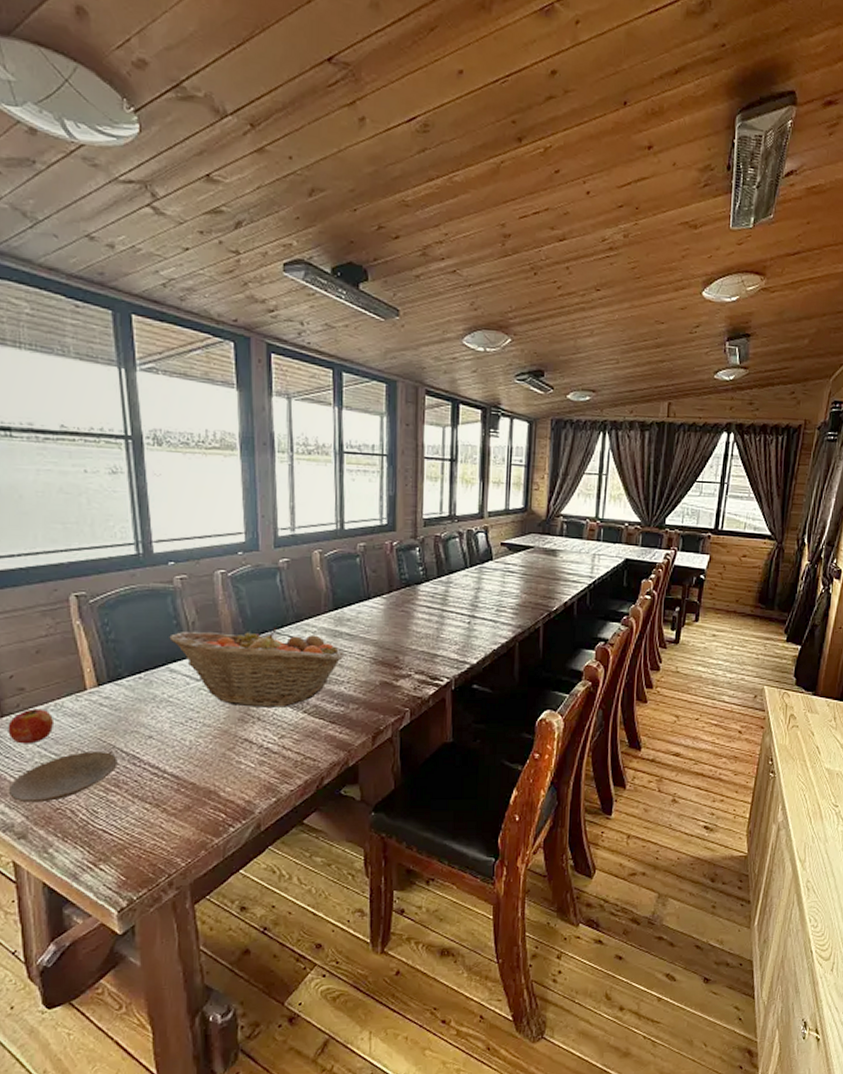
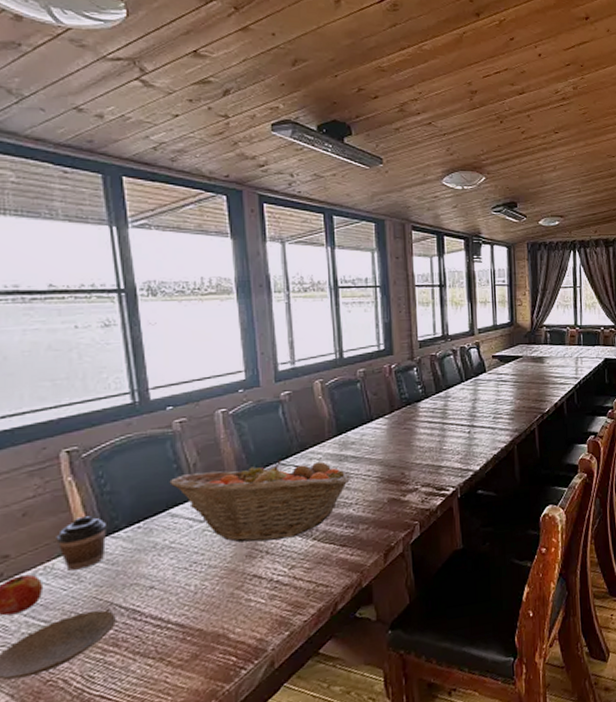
coffee cup: none [65,661,112,710] -> present [56,516,108,571]

